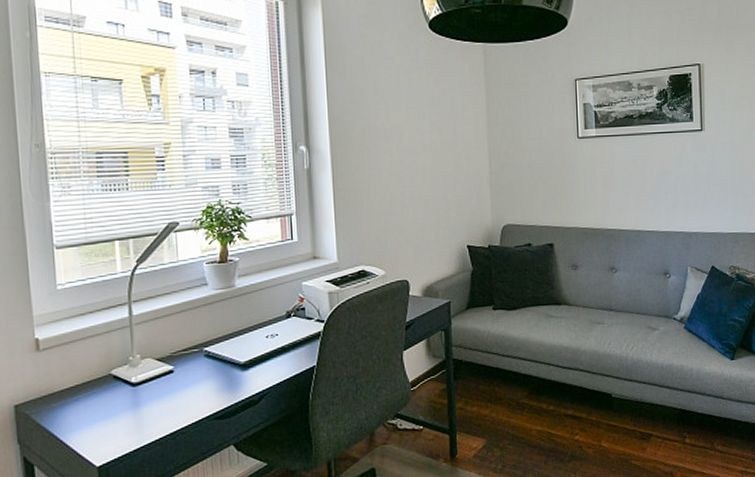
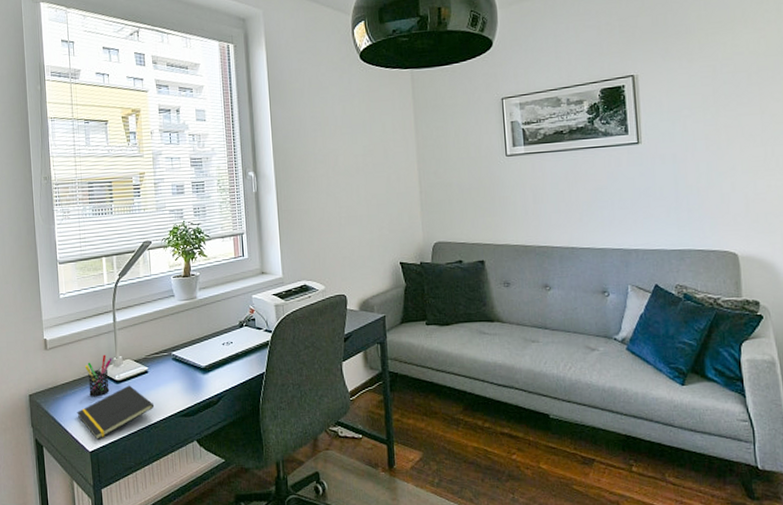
notepad: none [80,387,182,452] -> present [77,385,155,439]
pen holder: none [91,353,128,404] -> present [85,354,112,397]

